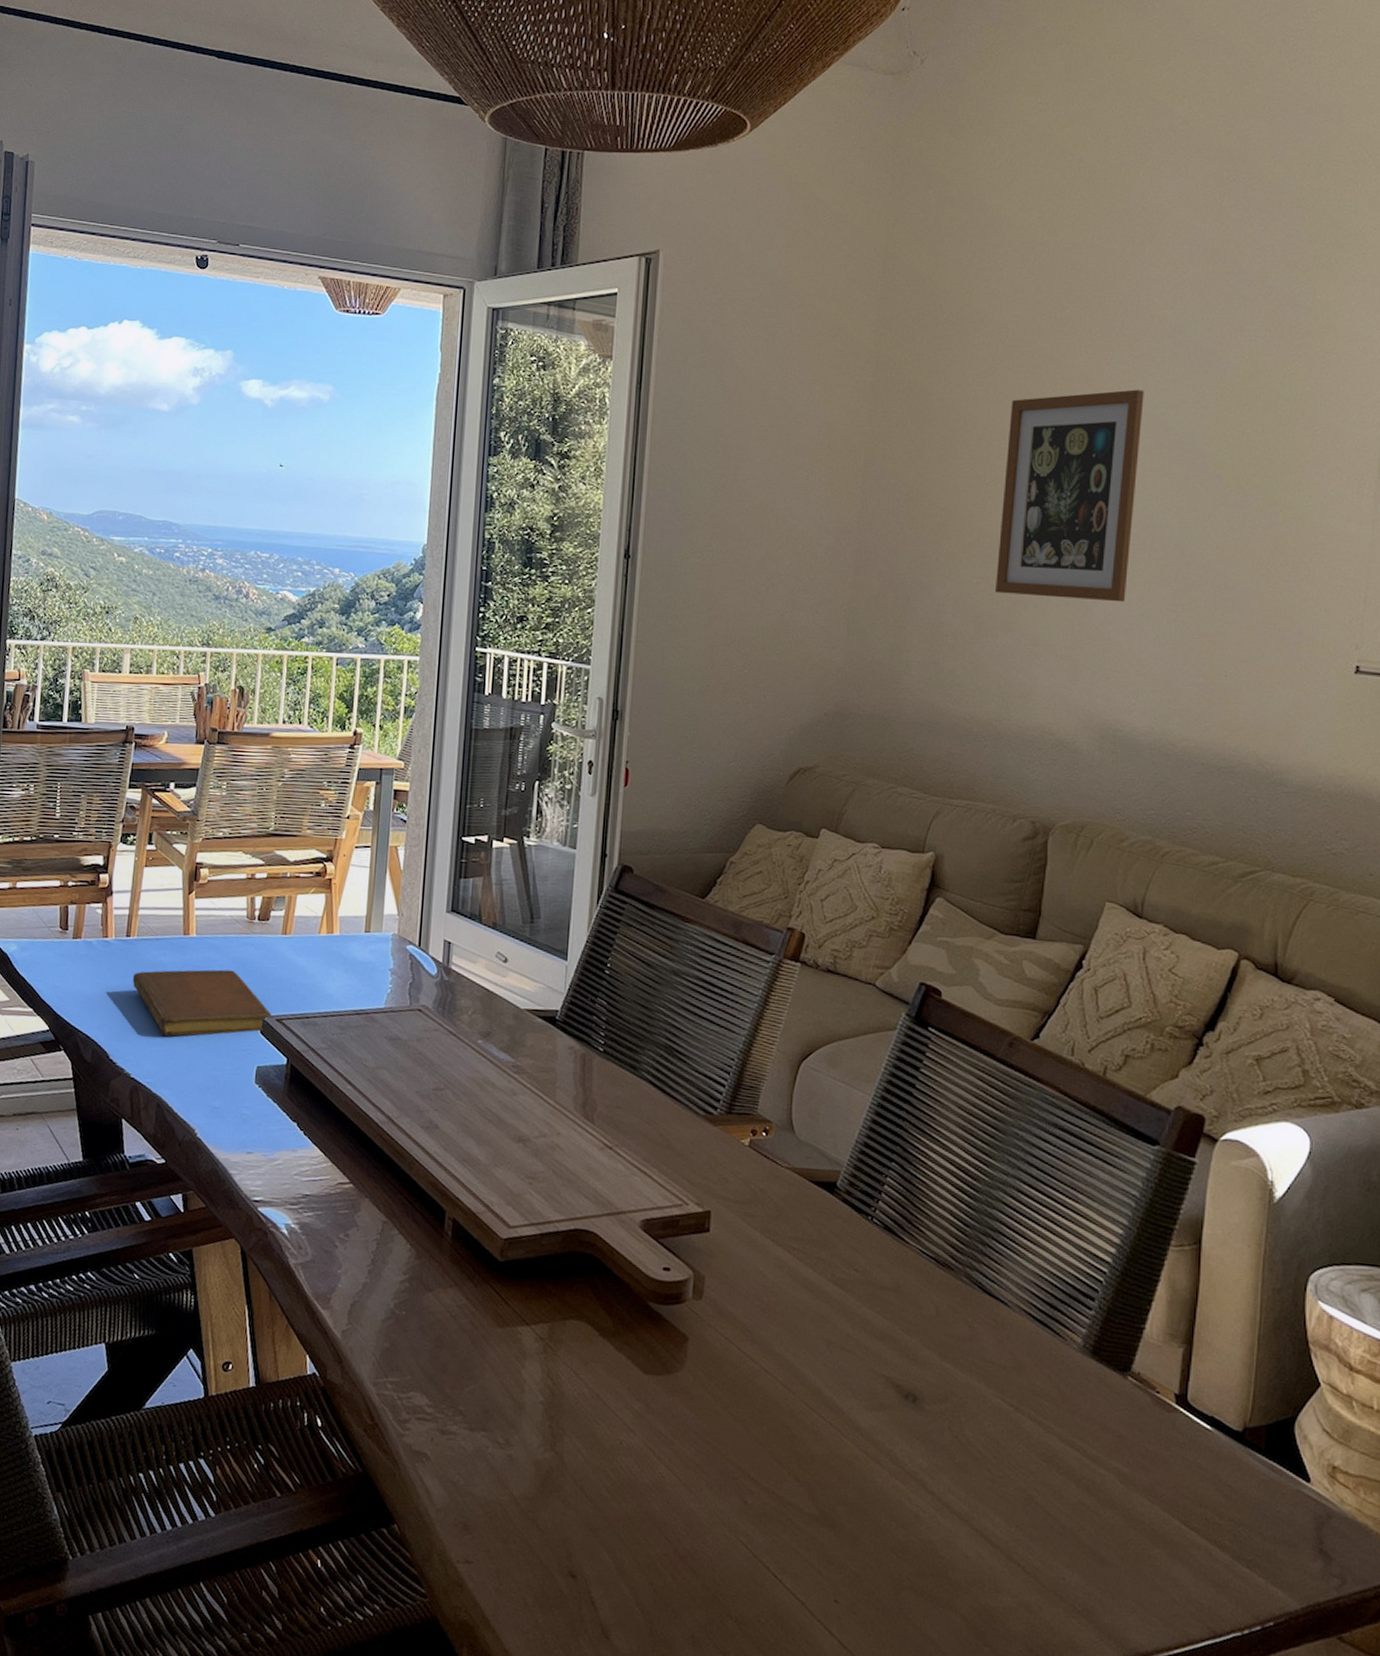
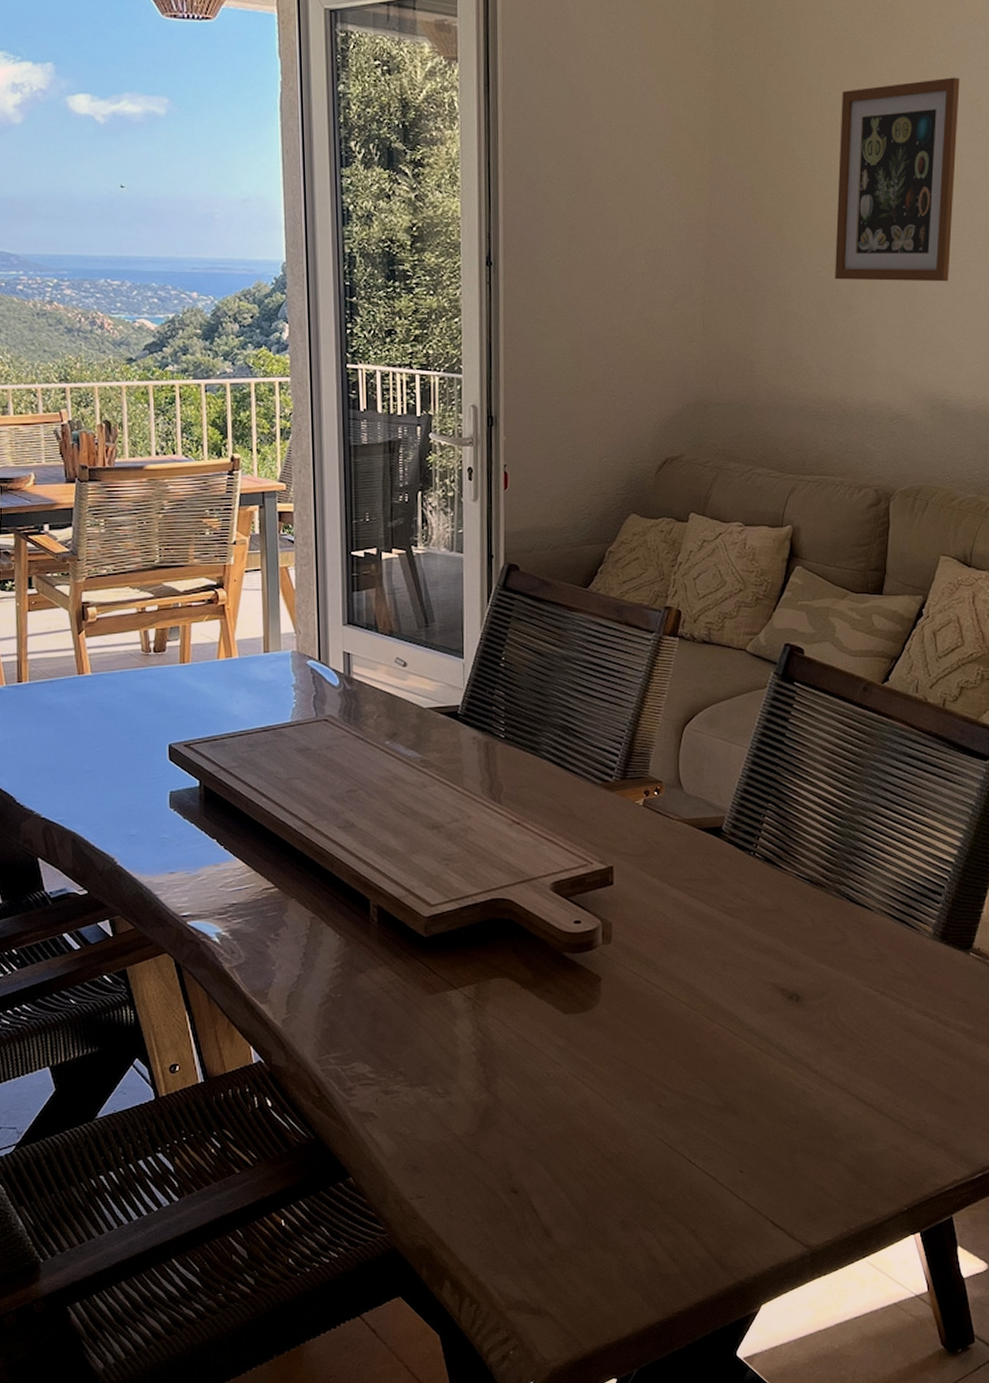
notebook: present [132,969,272,1037] -> none [30,703,179,774]

